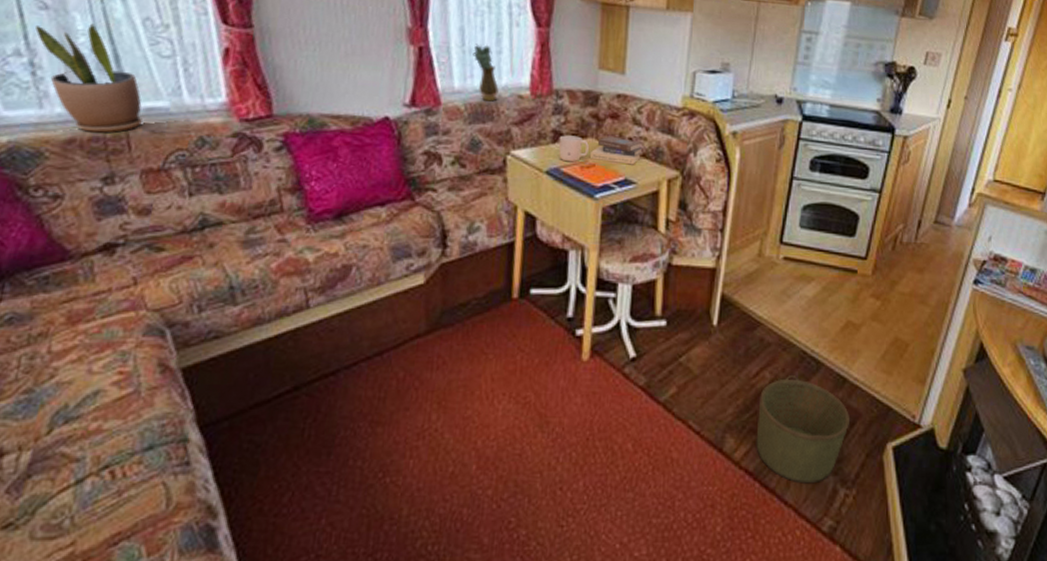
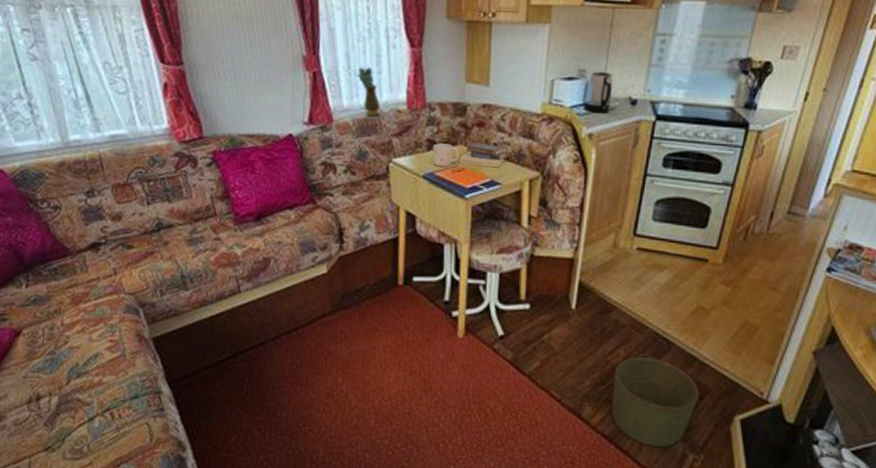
potted plant: present [34,23,142,133] -> none [29,69,109,157]
kettle: none [727,66,758,112] -> present [583,71,613,114]

